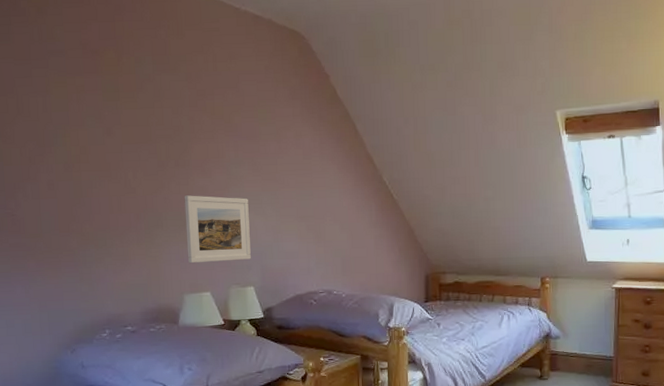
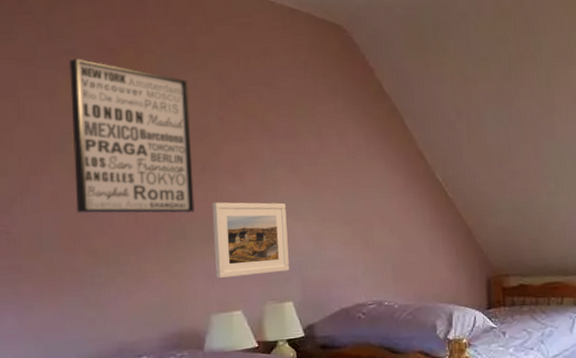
wall art: none [58,59,169,205] -> present [68,58,195,214]

